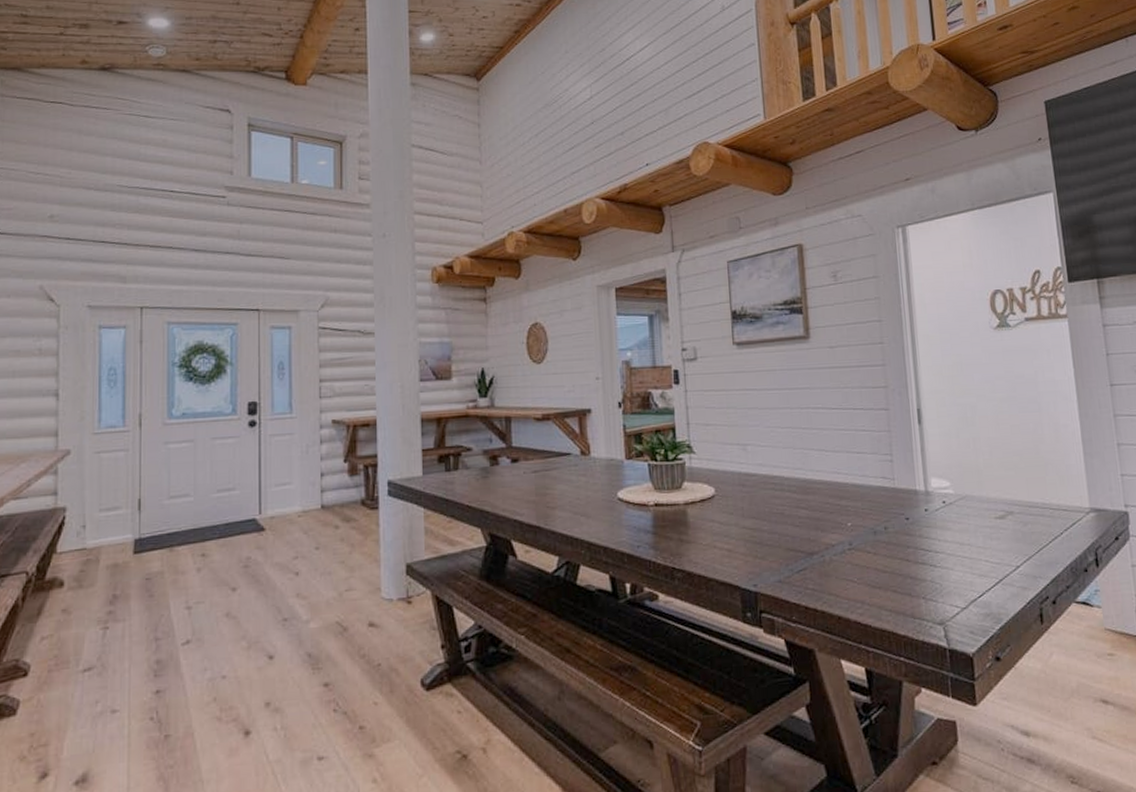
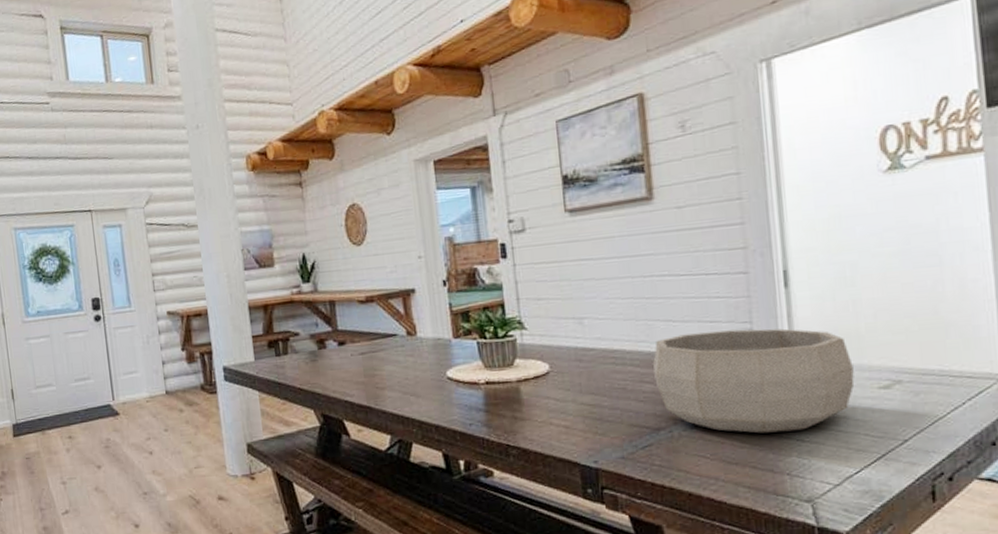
decorative bowl: none [808,461,976,559] -> present [653,328,855,434]

